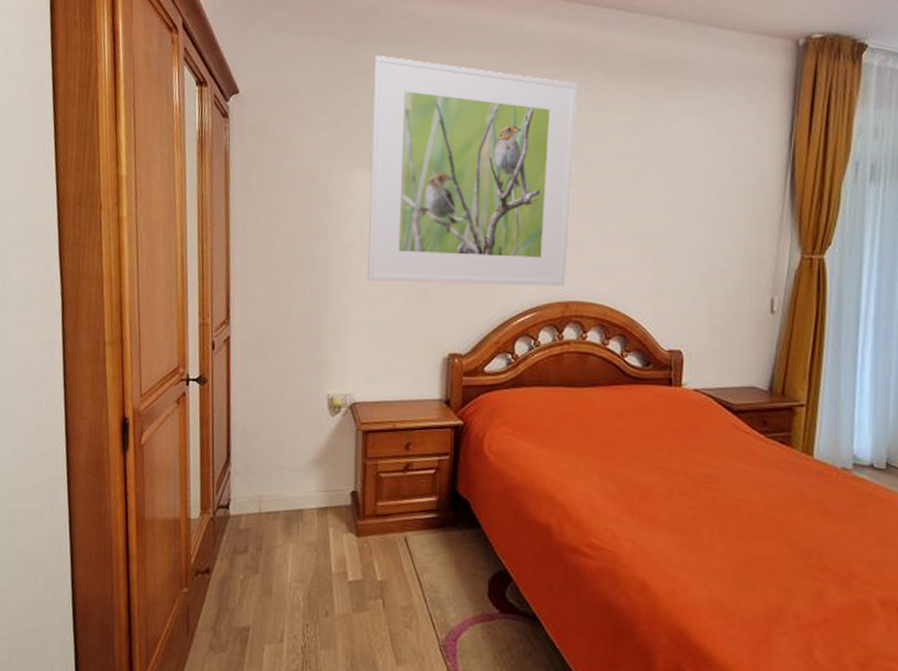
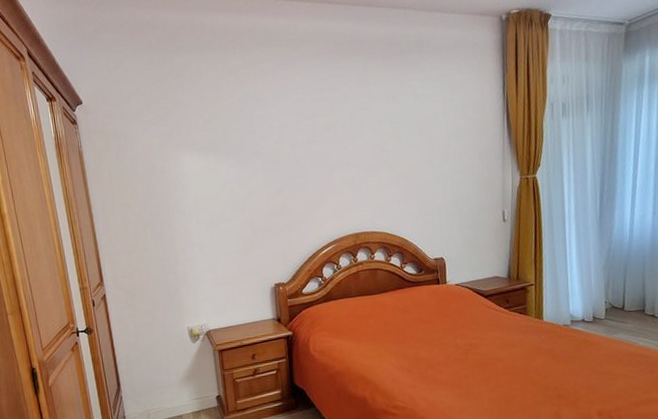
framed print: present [368,55,578,287] -> none [185,61,354,237]

